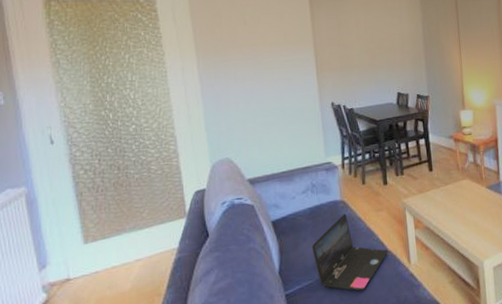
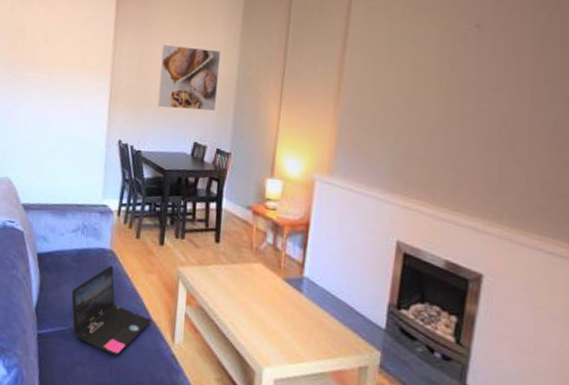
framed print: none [357,13,411,68] -> present [157,44,221,111]

